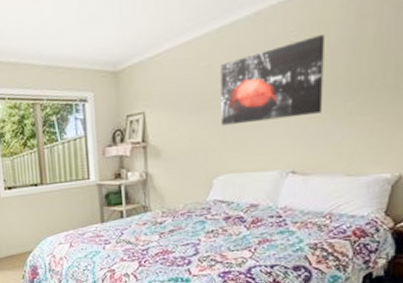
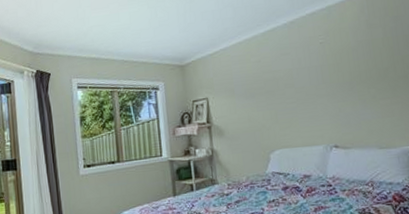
wall art: present [220,33,324,126] -> none [267,37,352,109]

